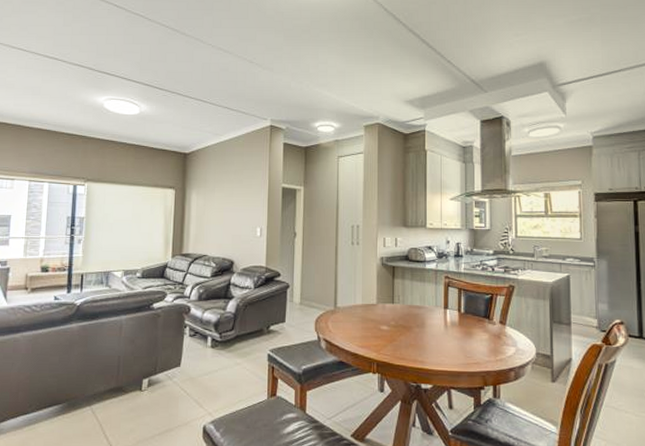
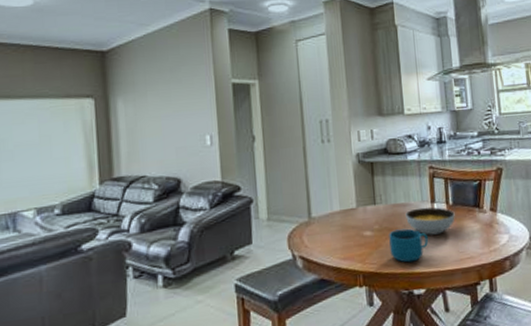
cup: none [403,328,439,359] -> present [389,228,429,263]
soup bowl: none [420,311,465,338] -> present [405,207,455,236]

